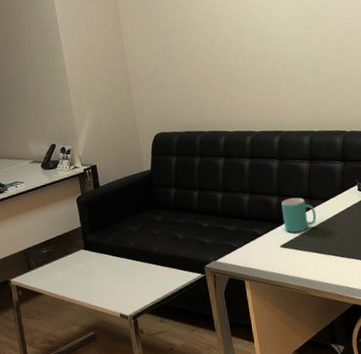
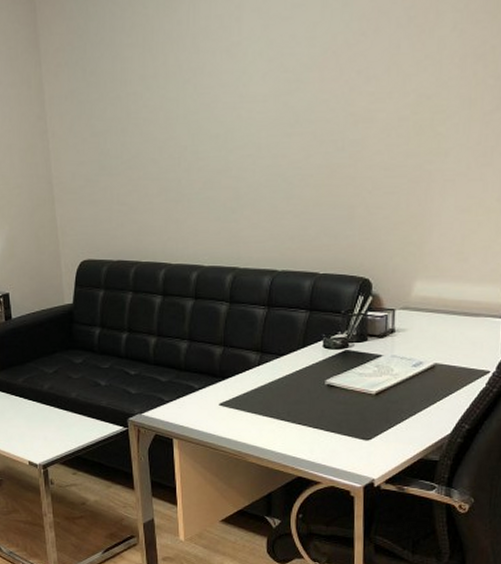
mug: present [281,197,317,233] -> none [226,349,268,391]

